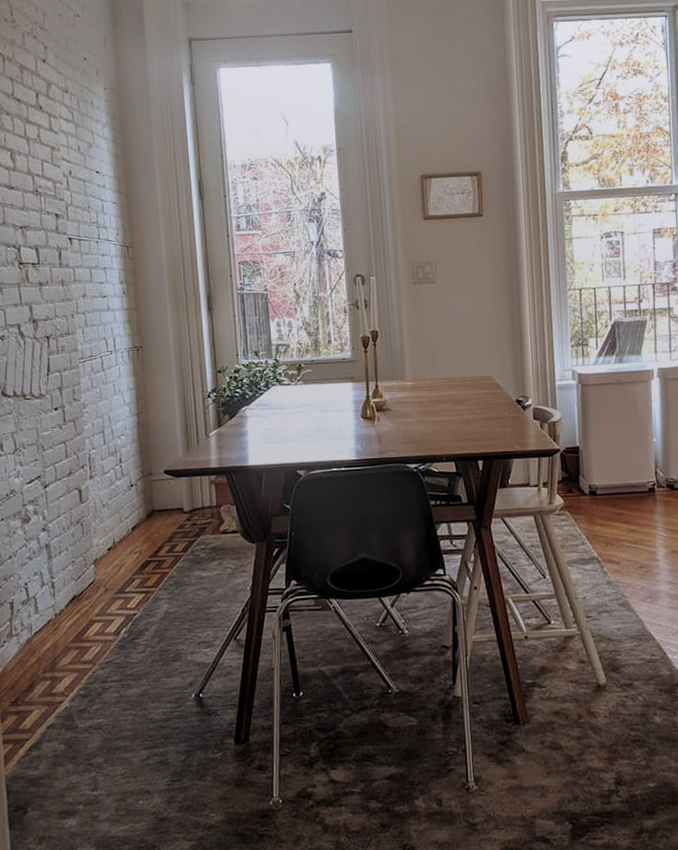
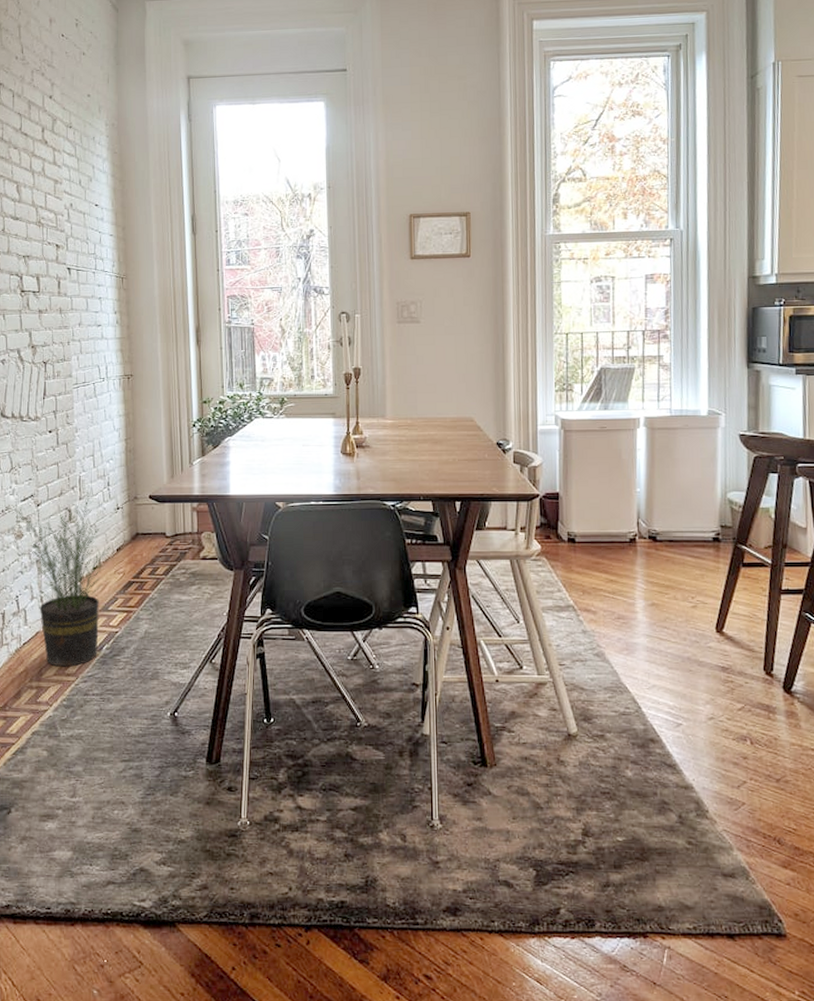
potted plant: none [12,469,131,655] -> present [8,491,116,667]

